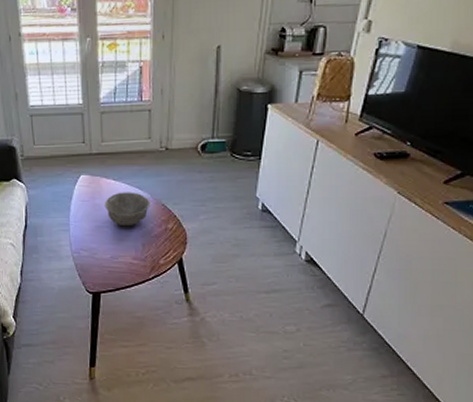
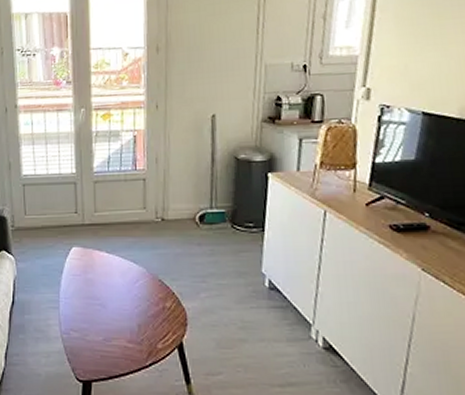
bowl: present [104,192,151,227] -> none [97,266,146,305]

